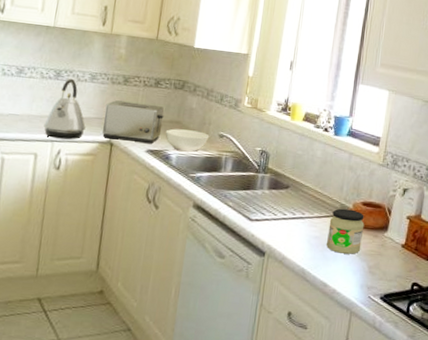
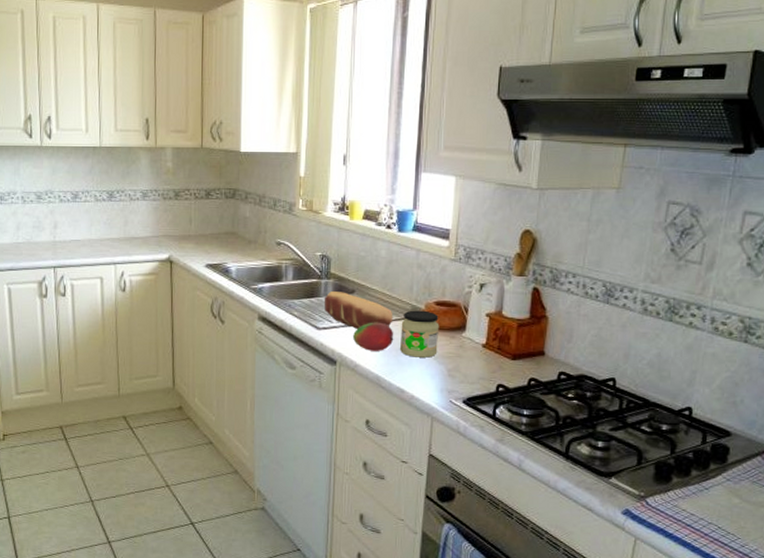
kettle: present [44,78,86,140] -> none [105,198,144,262]
toaster: present [102,100,164,144] -> none [160,216,218,258]
bowl: present [165,128,210,152] -> none [222,240,267,263]
bread loaf: none [259,185,323,223] -> present [324,291,393,329]
fruit: none [283,217,322,246] -> present [353,322,394,351]

